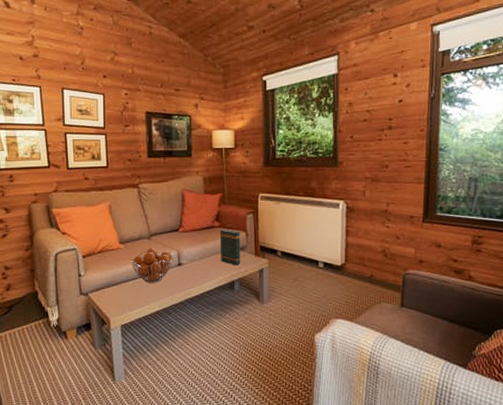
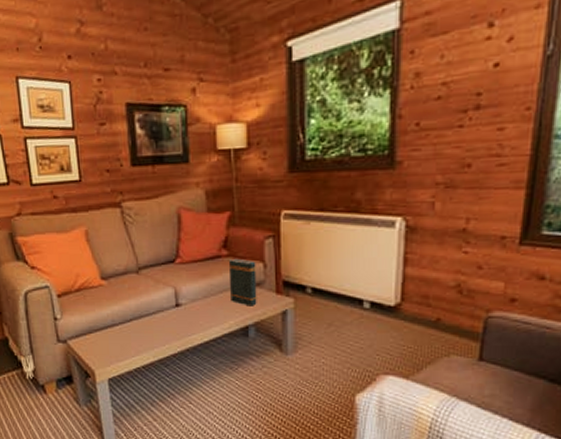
fruit basket: present [131,248,173,283] -> none [116,284,169,328]

